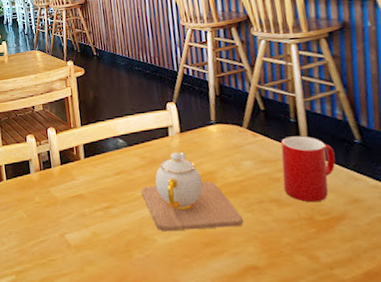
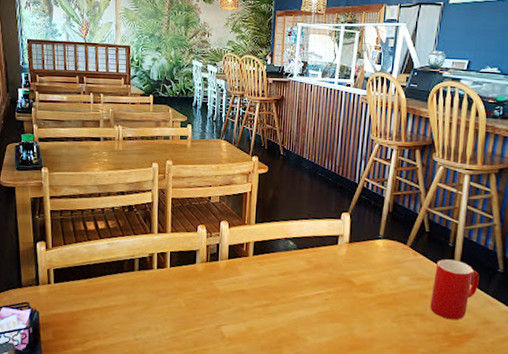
teapot: present [141,151,244,232] -> none [302,260,390,335]

